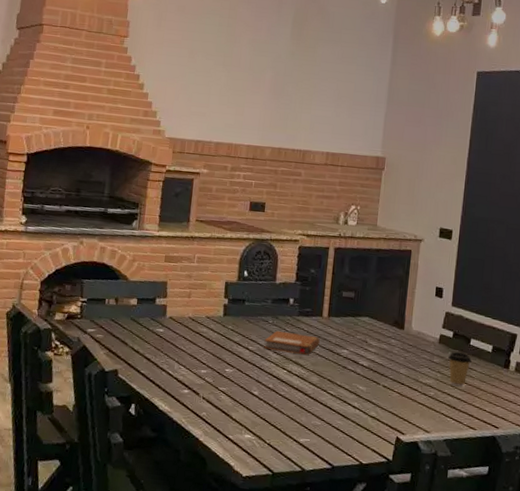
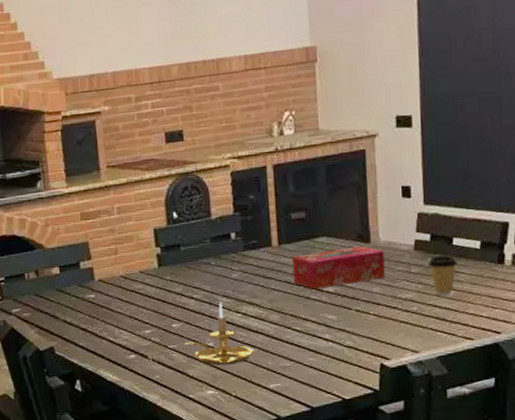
candle holder: none [233,356,292,415] -> present [184,301,255,365]
notebook: present [264,330,320,355] -> none [210,270,274,294]
tissue box: none [335,328,414,363] -> present [291,246,385,290]

